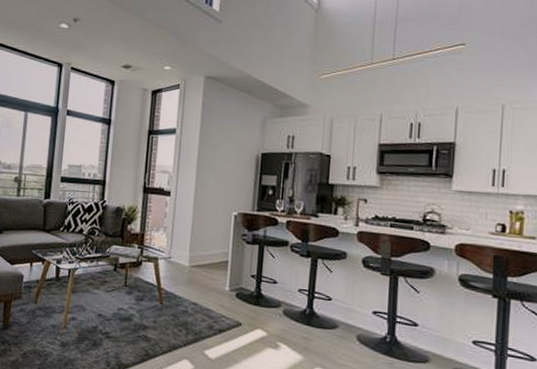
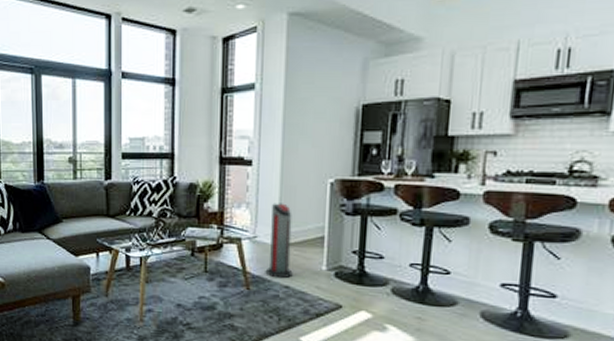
air purifier: none [177,229,202,296] -> present [265,203,293,279]

